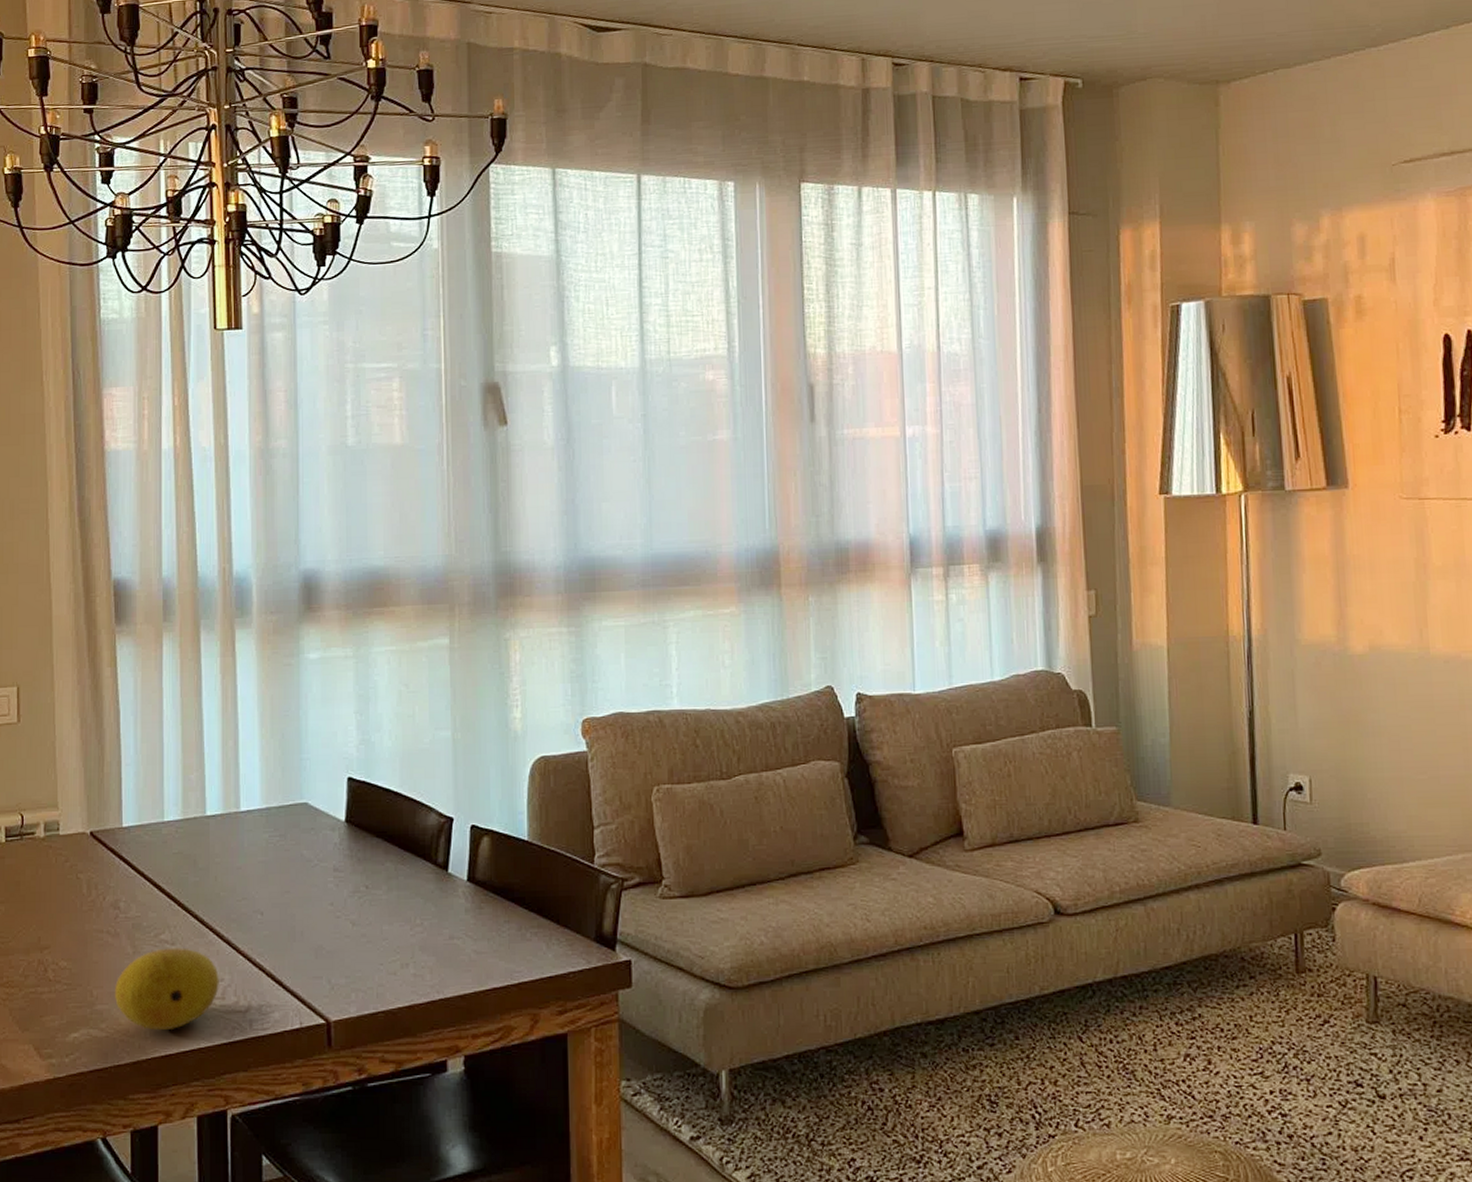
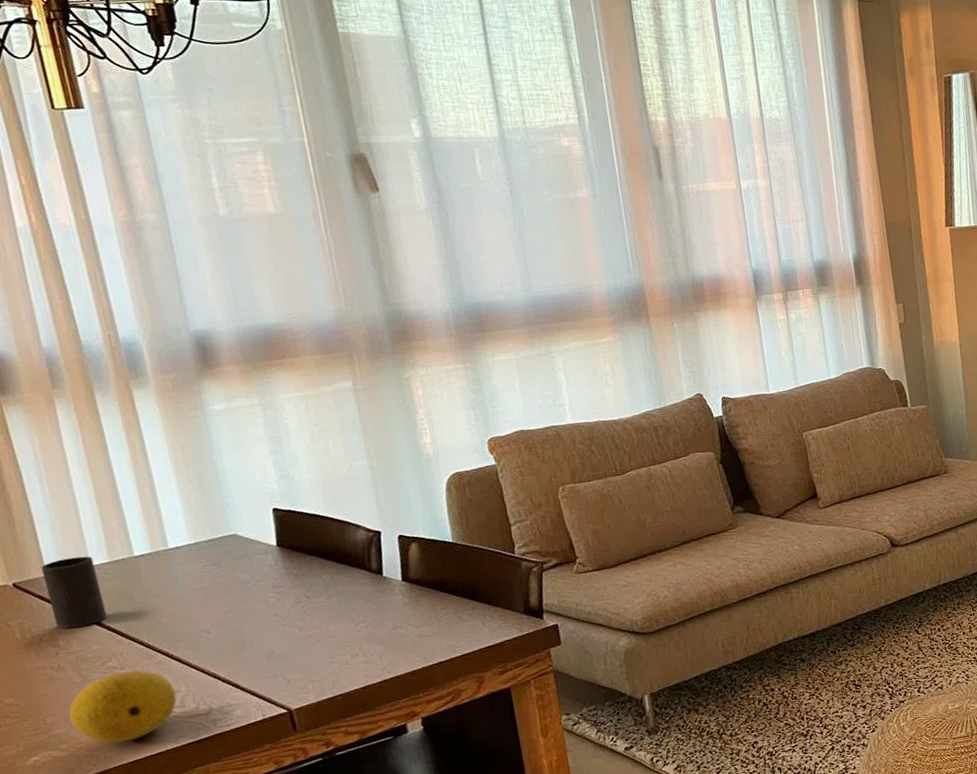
cup: none [119,810,170,889] -> present [41,556,108,629]

